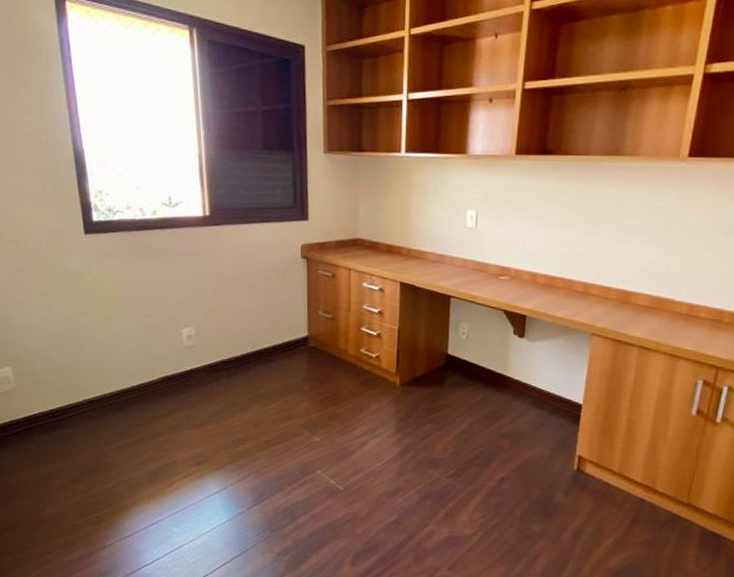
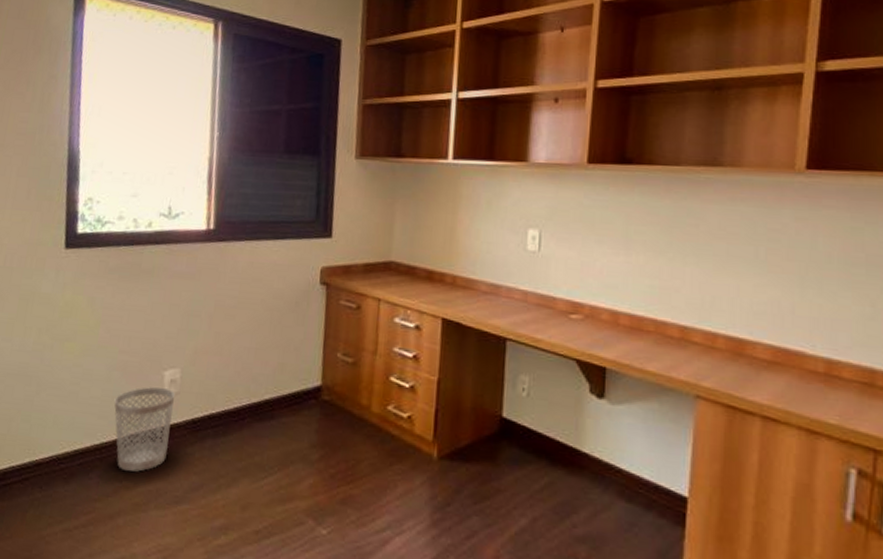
wastebasket: none [144,341,193,404] -> present [114,386,175,472]

